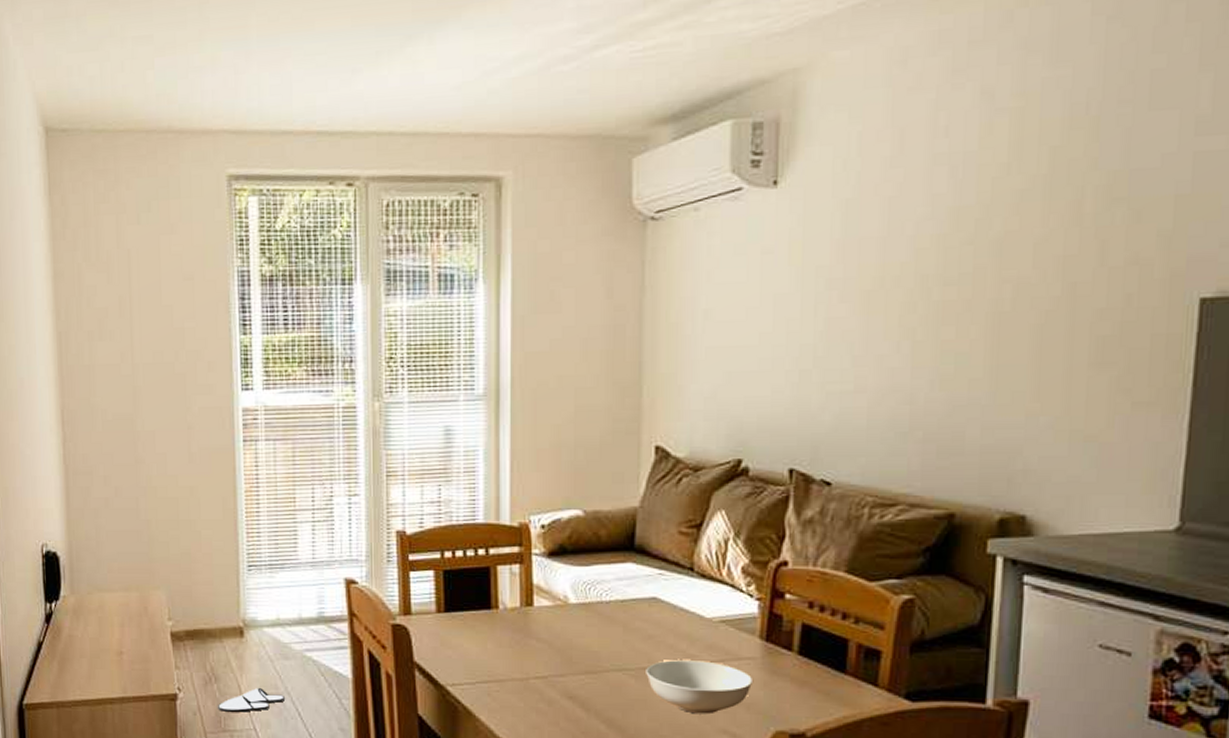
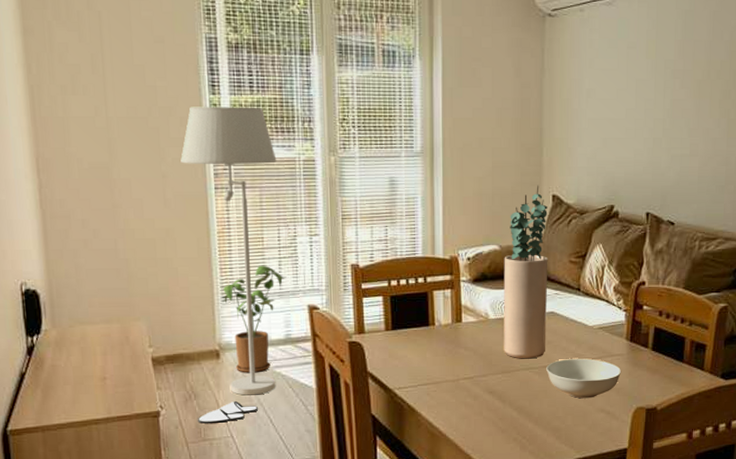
floor lamp: none [207,347,313,682] -> present [180,106,277,396]
house plant: none [250,529,321,656] -> present [223,265,287,373]
vase: none [588,433,649,657] -> present [504,185,548,359]

